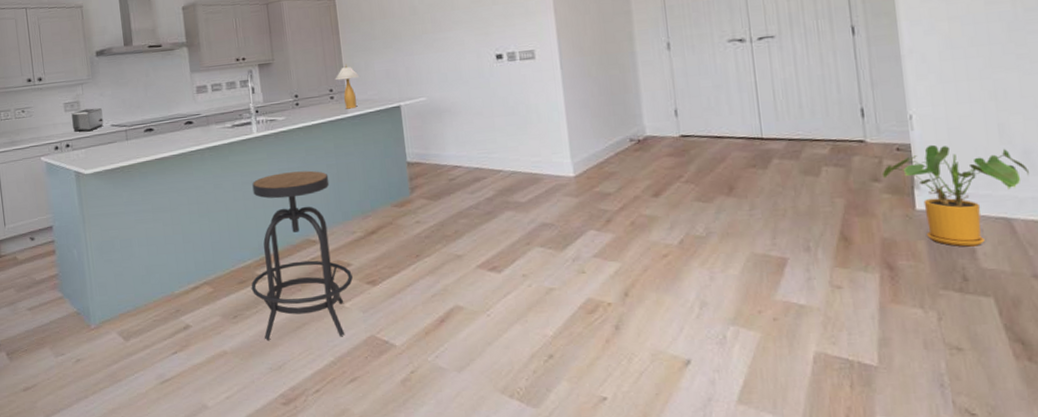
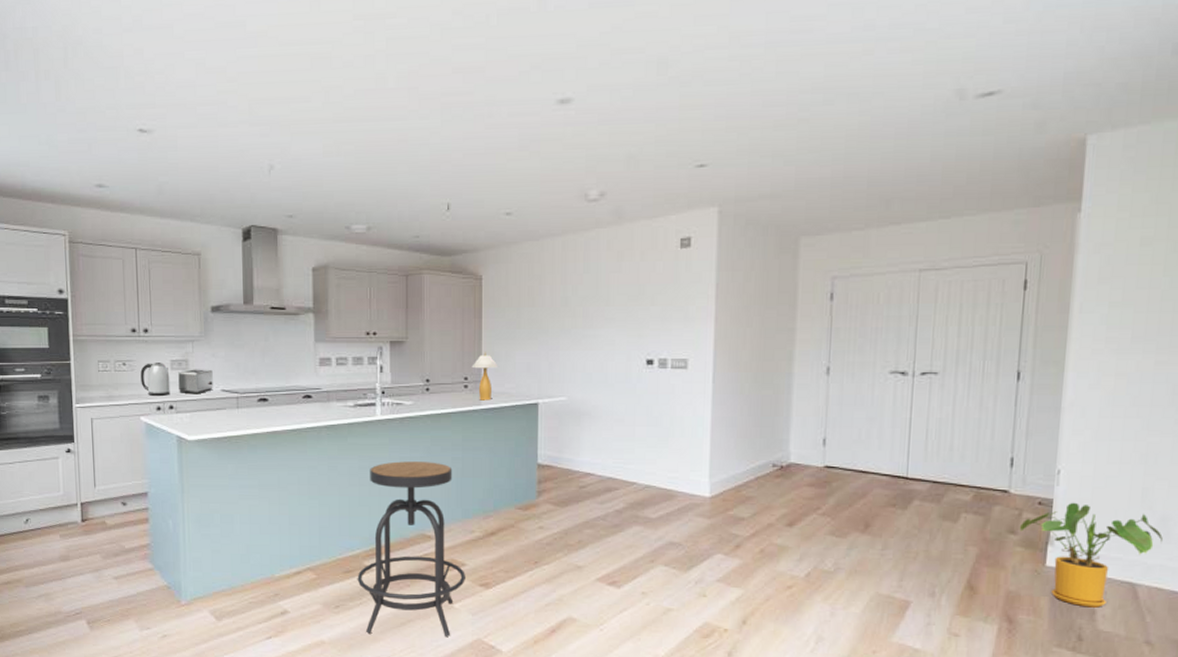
kettle: none [38,106,66,137] -> present [140,363,170,396]

